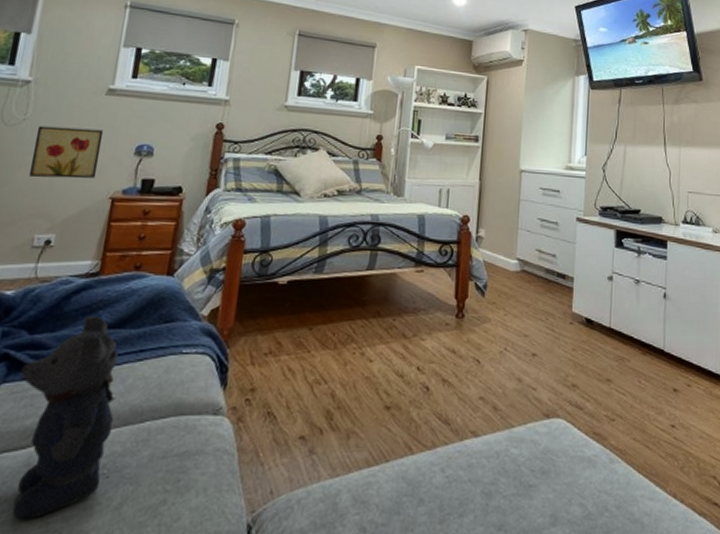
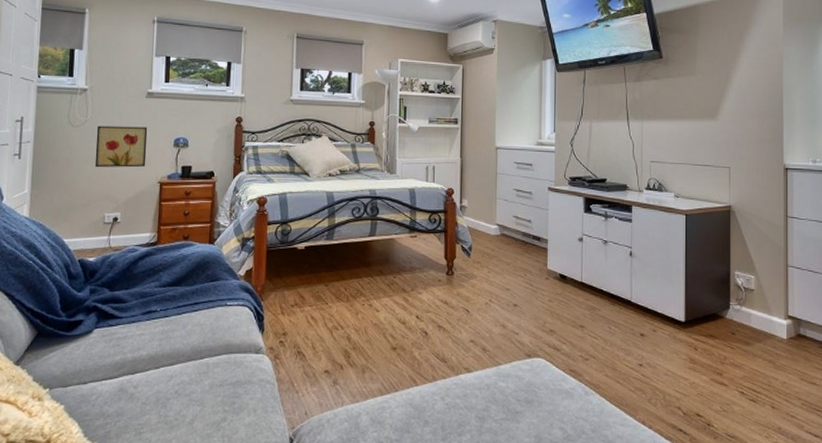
bear: present [12,315,118,521] -> none [107,276,188,431]

